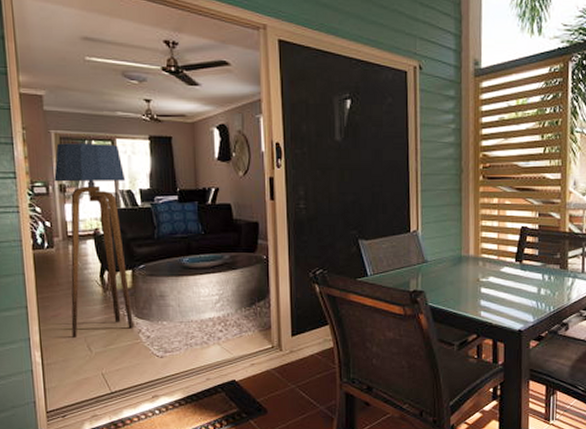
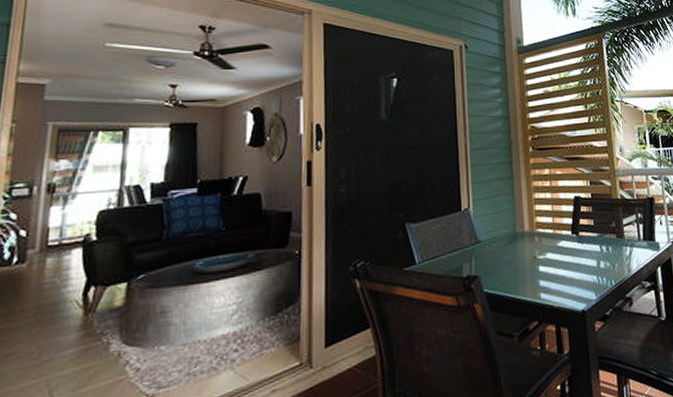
floor lamp: present [54,143,134,339] -> none [29,134,135,385]

